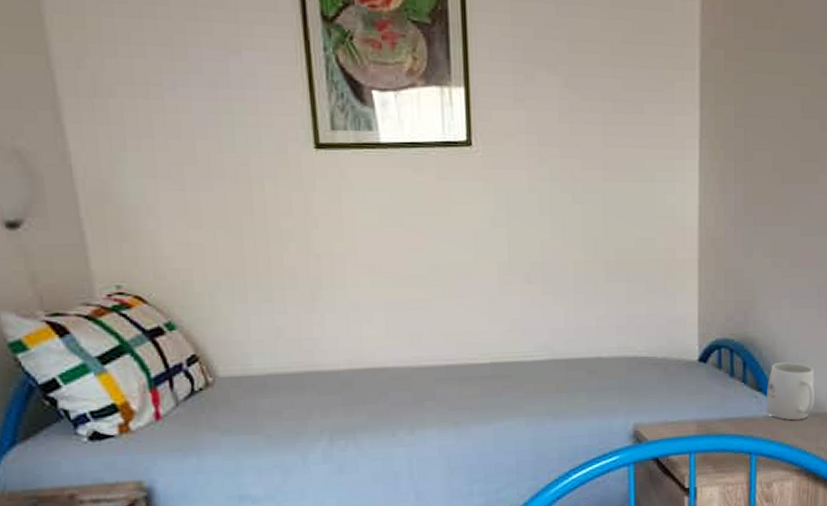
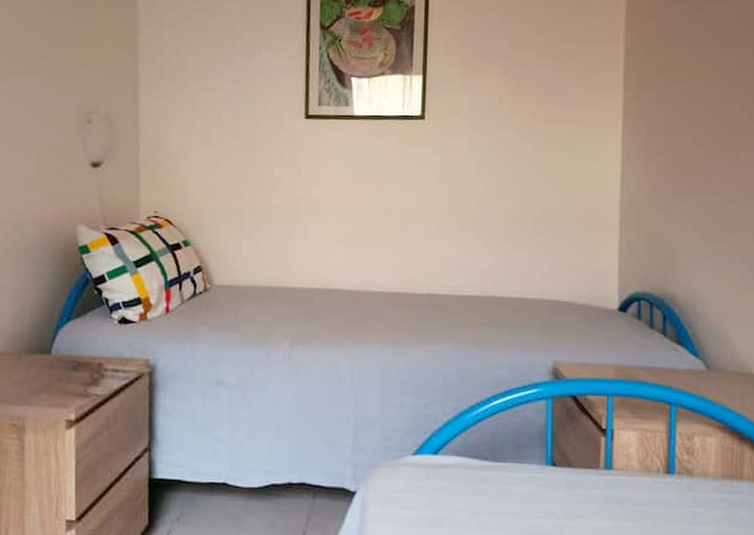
mug: present [766,362,815,421] -> none [686,319,739,377]

